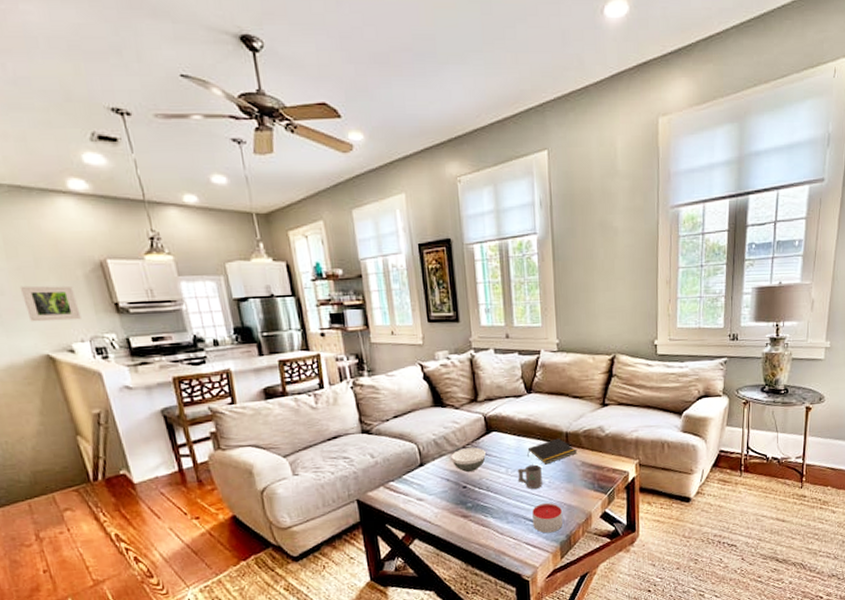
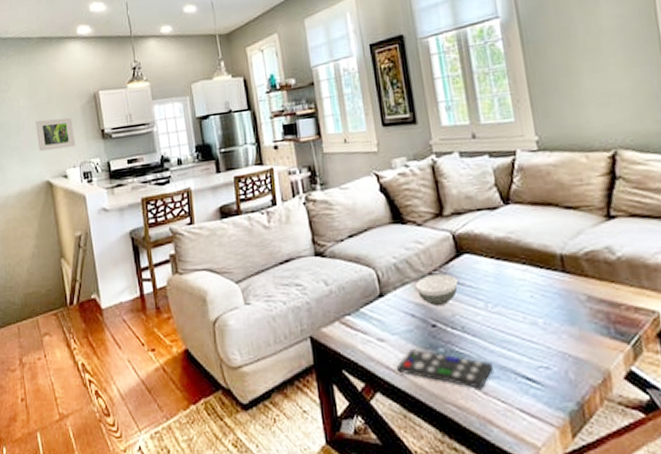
remote control: none [433,505,508,531] -> present [397,349,493,389]
mug: present [517,464,542,489] -> none [499,298,535,332]
notepad: present [527,438,576,465] -> none [511,262,578,299]
candle: present [532,502,563,534] -> none [524,352,570,397]

